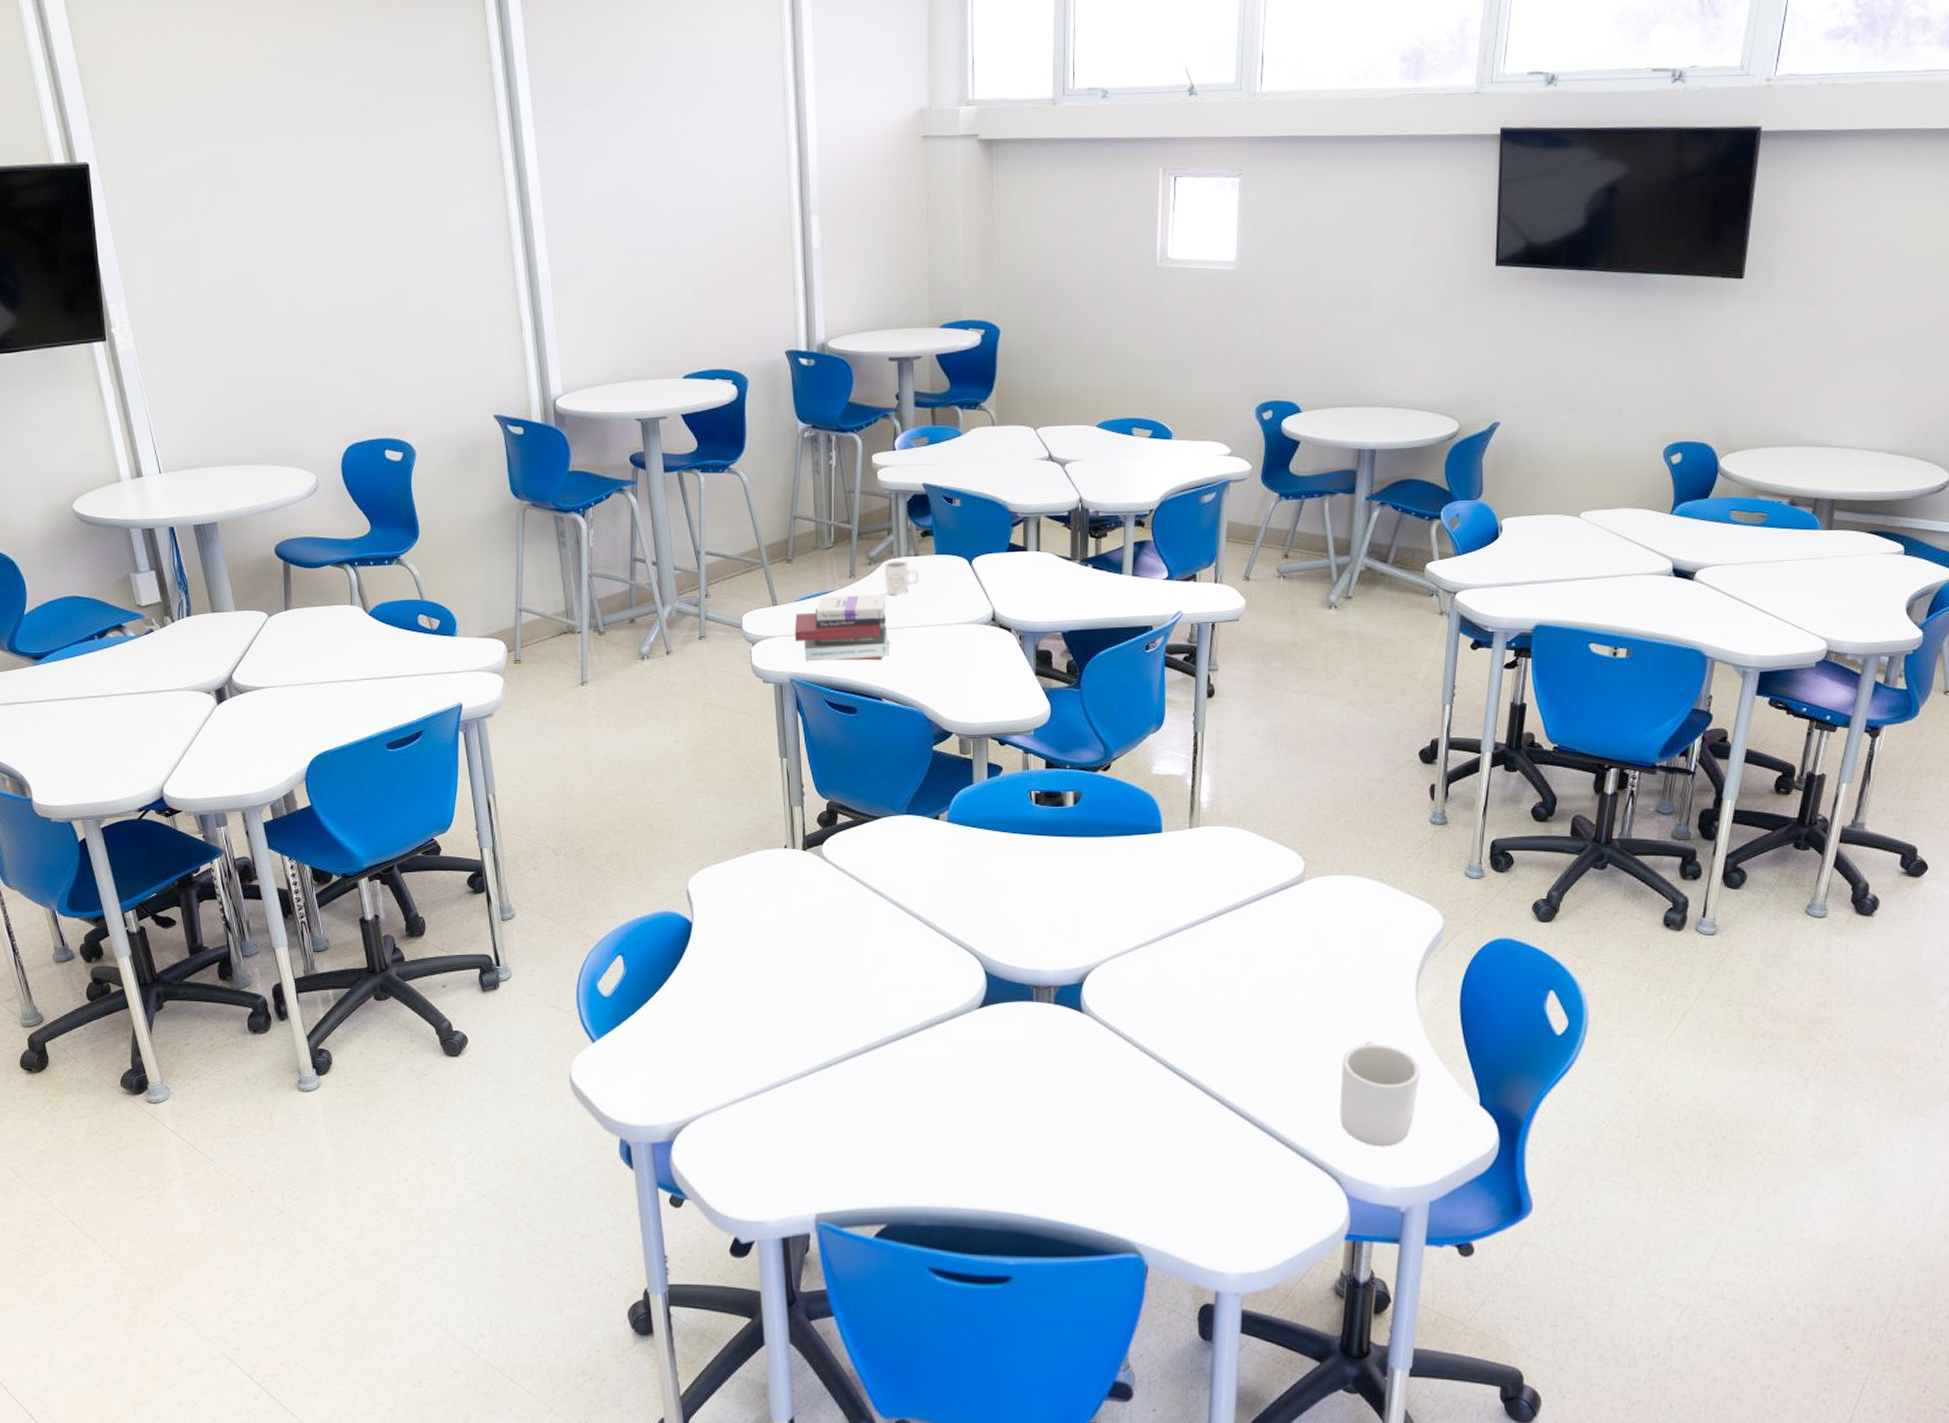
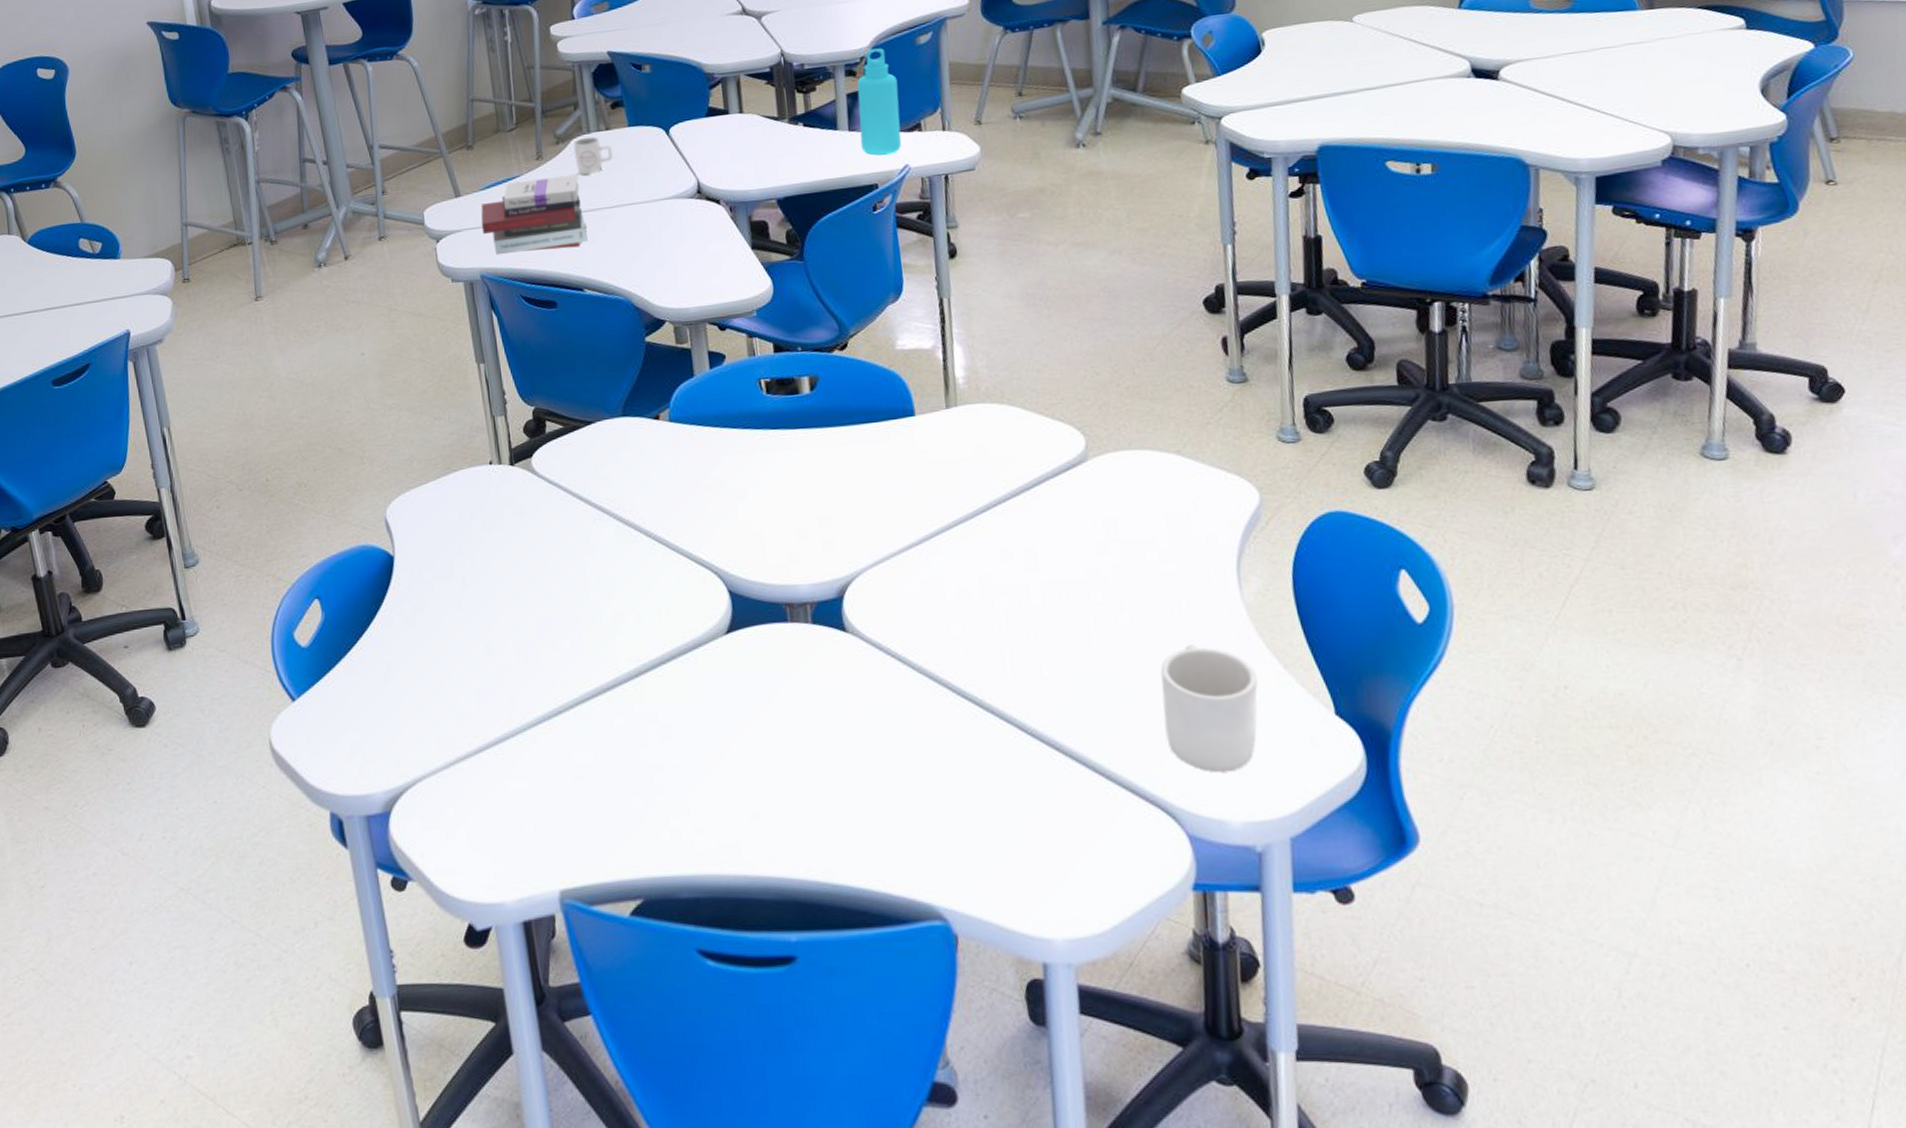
water bottle: none [1141,503,1180,600] -> present [857,48,902,156]

